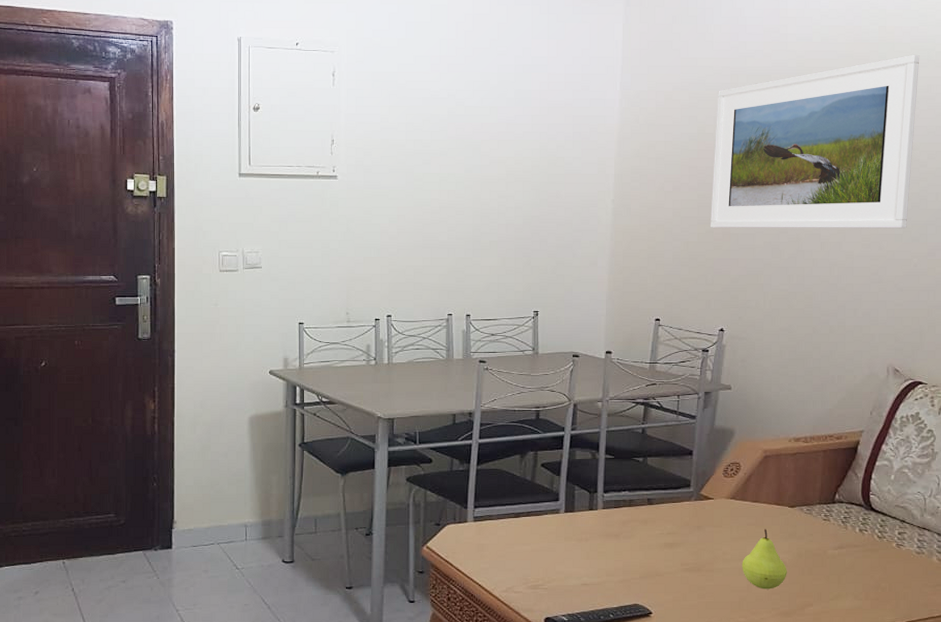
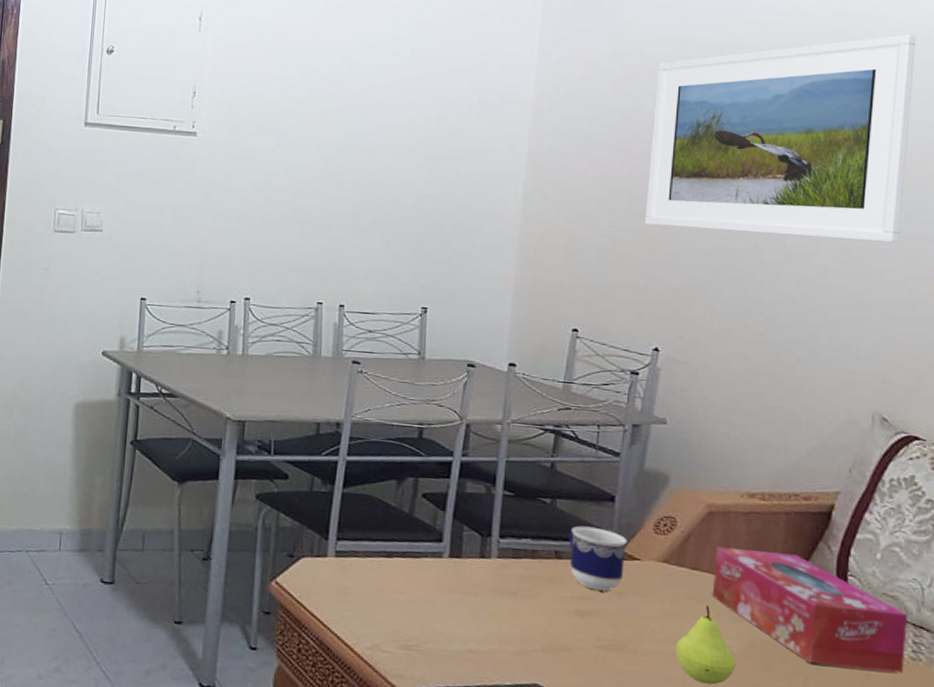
cup: none [658,477,703,526] -> present [569,526,628,591]
tissue box: none [769,483,914,565] -> present [712,547,908,673]

